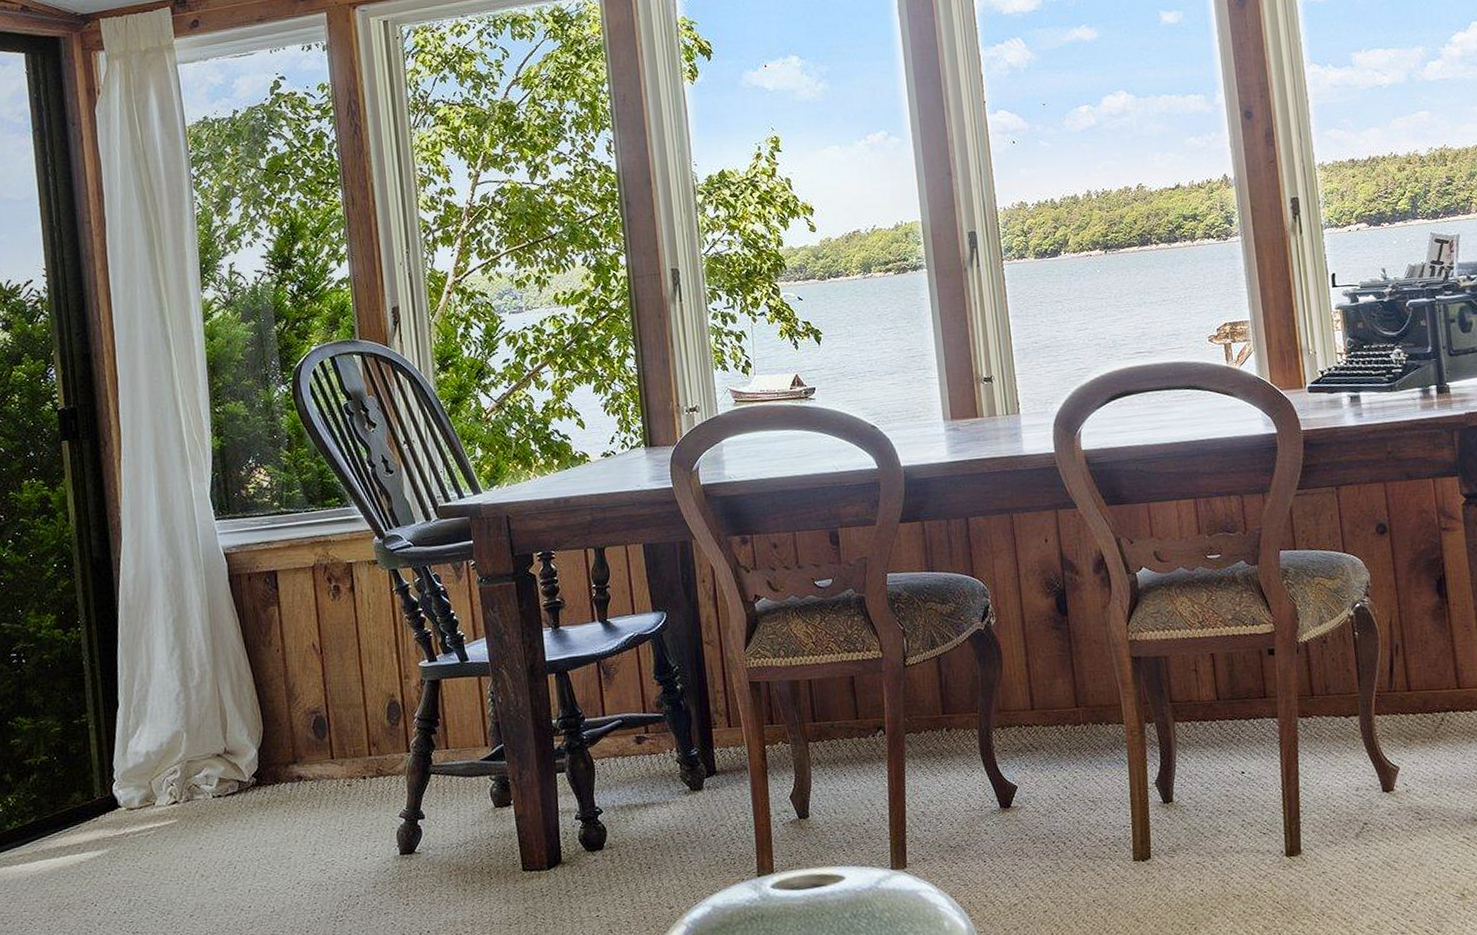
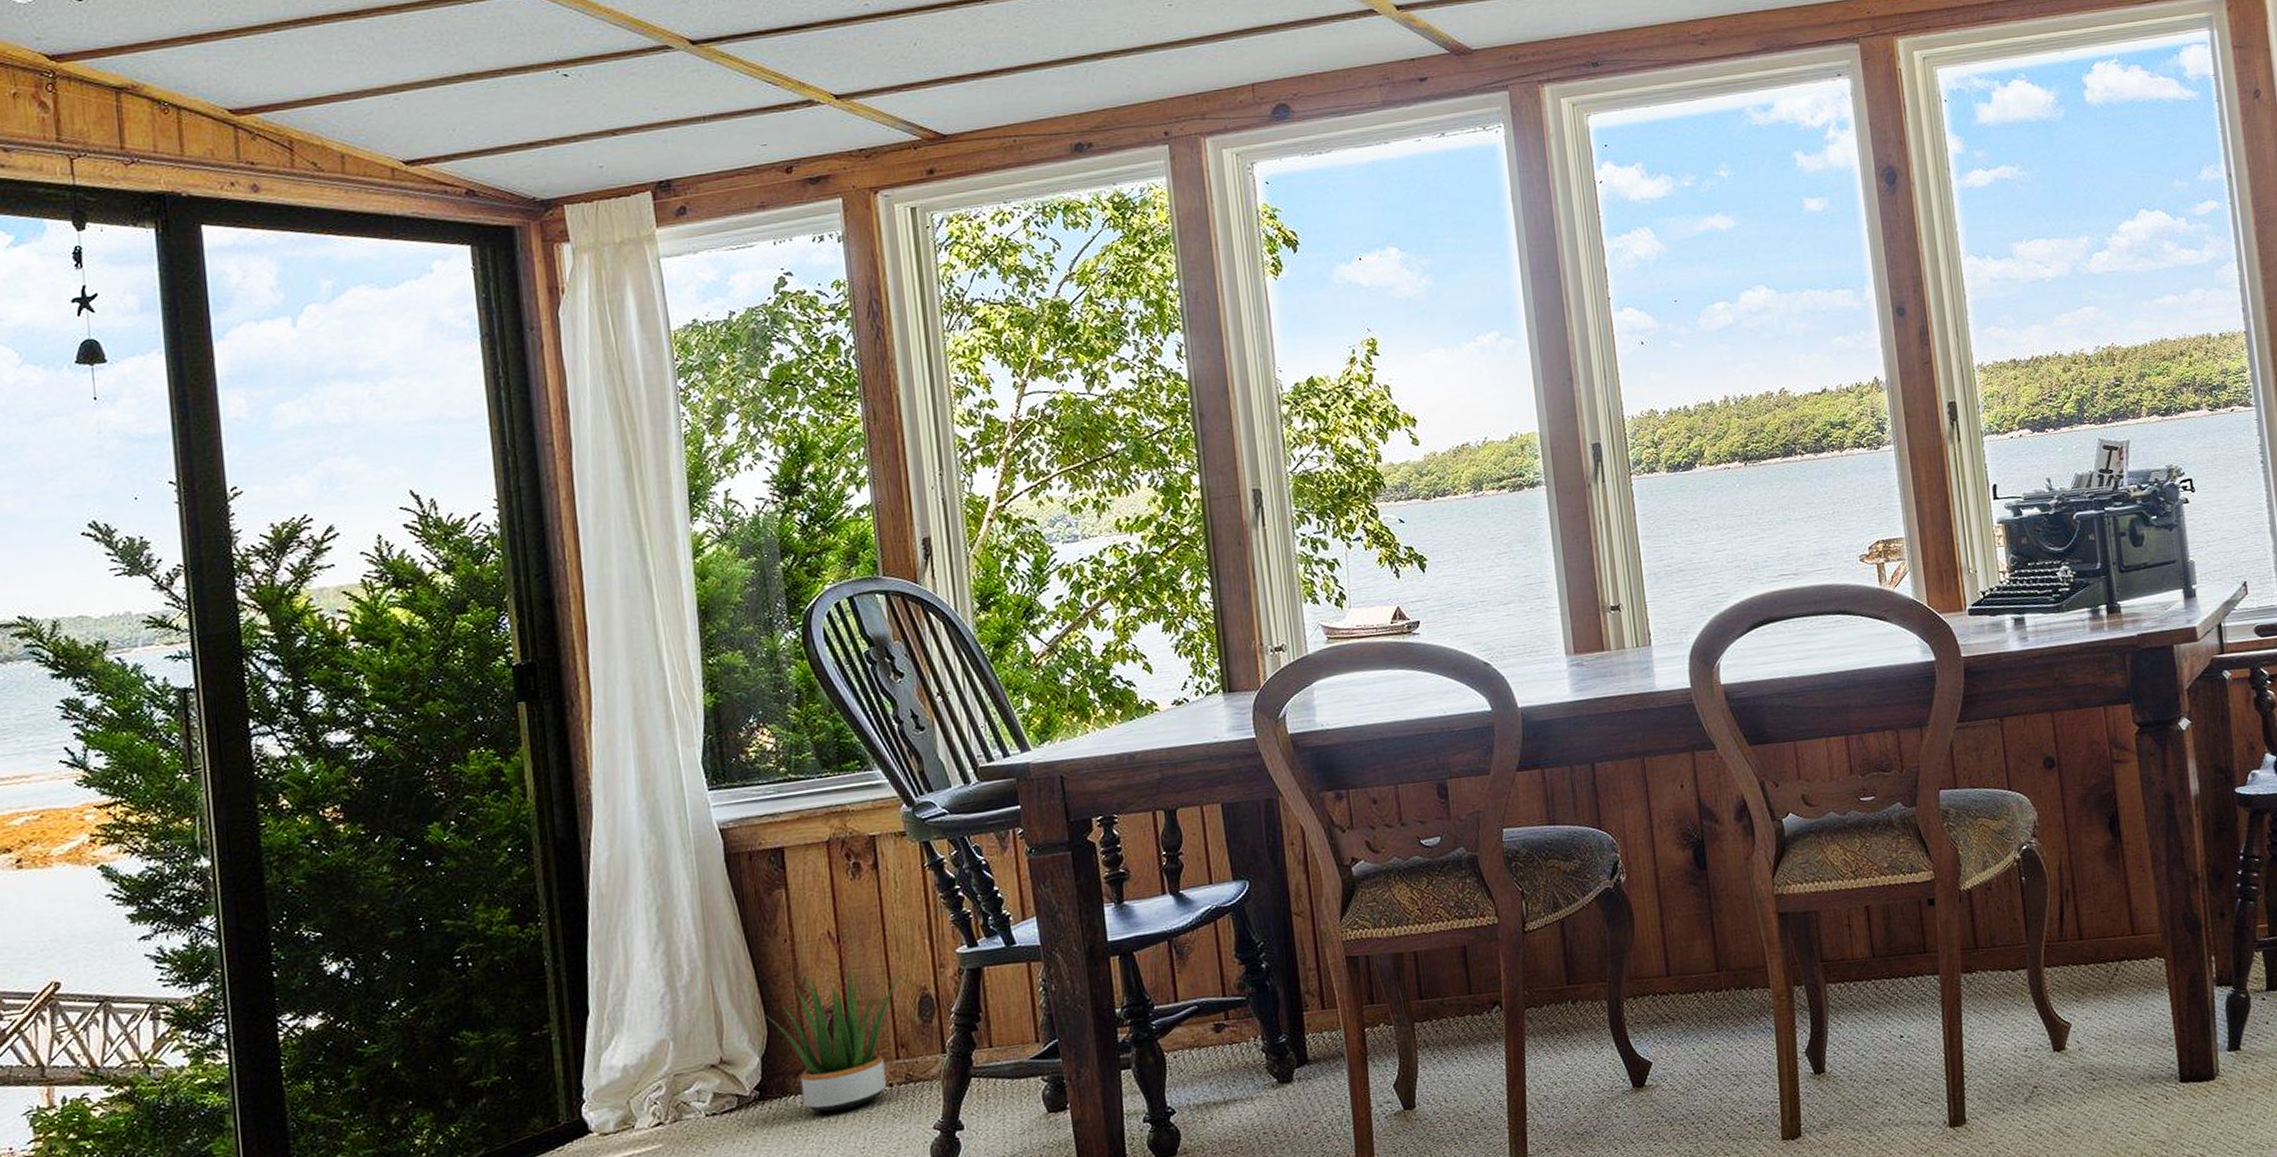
potted plant: none [259,674,374,799] -> present [762,966,902,1113]

